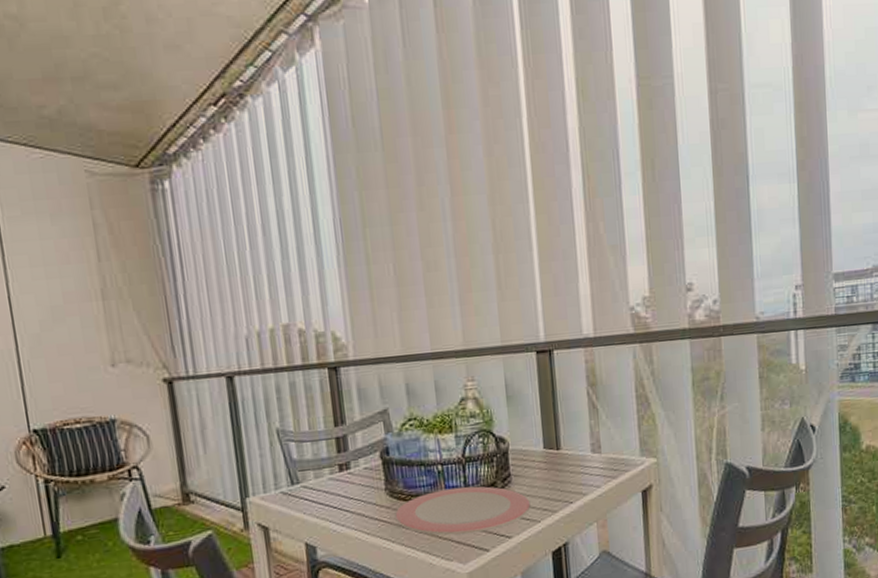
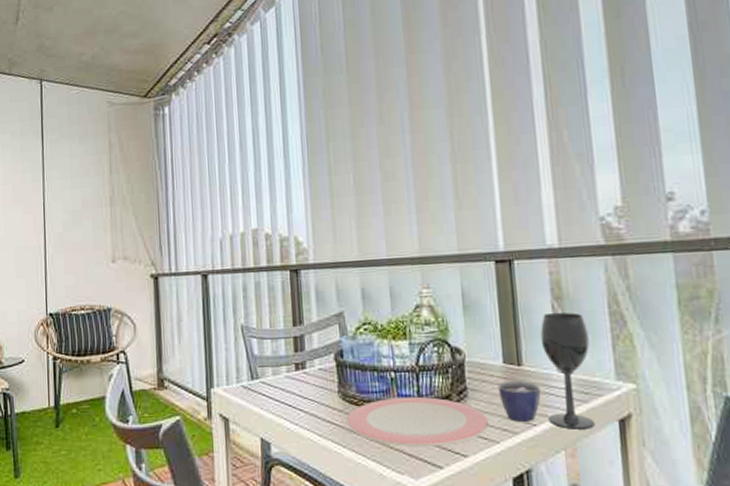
cup: none [539,464,577,501] -> present [498,381,541,422]
wine glass: none [576,397,622,503] -> present [540,312,594,429]

